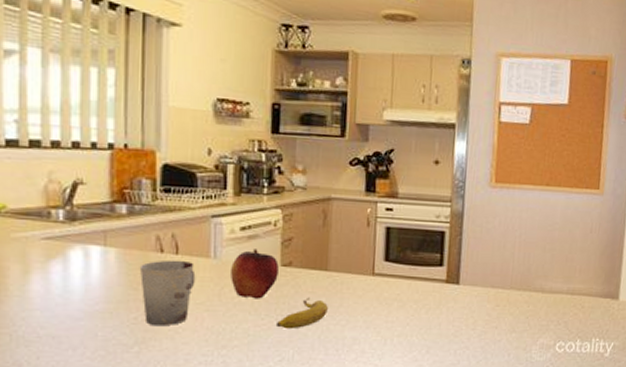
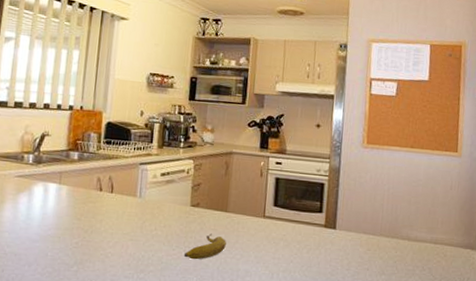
cup: present [139,259,196,327] -> none [83,197,125,251]
fruit: present [231,249,279,299] -> none [151,191,189,233]

